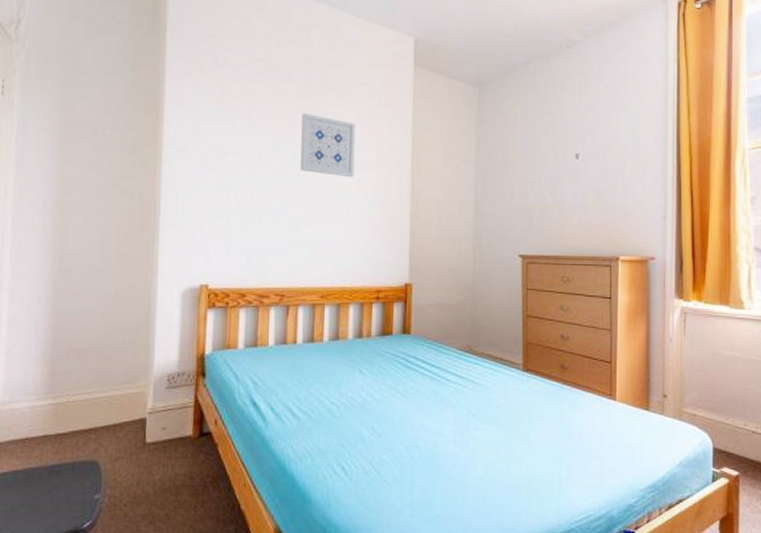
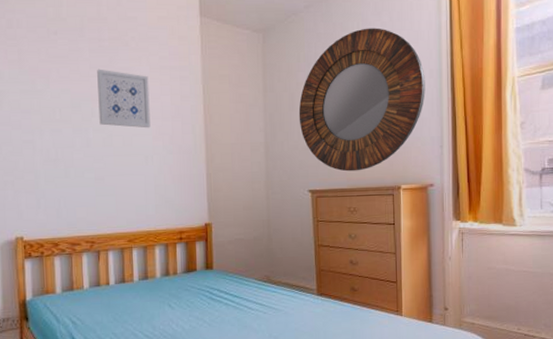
home mirror: none [512,88,649,238] -> present [298,28,425,172]

